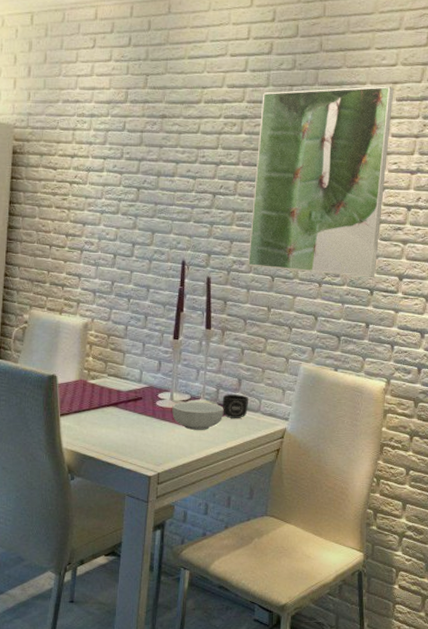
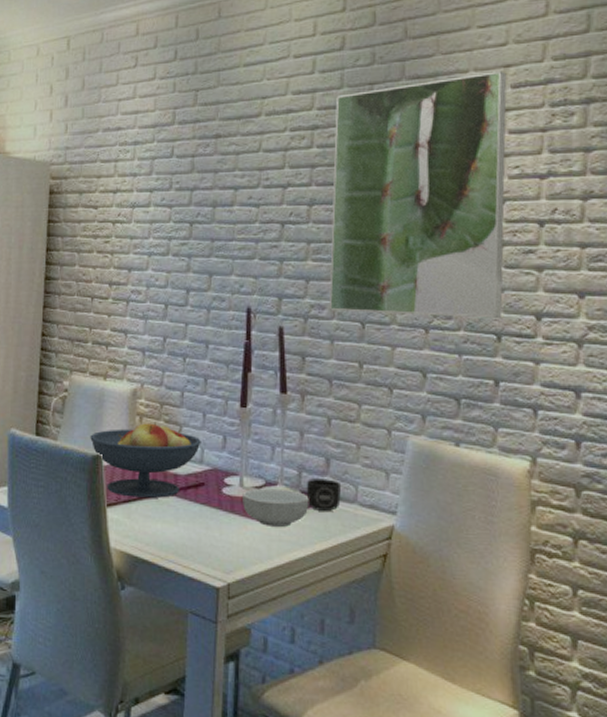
fruit bowl: none [47,349,141,409] -> present [90,422,201,498]

